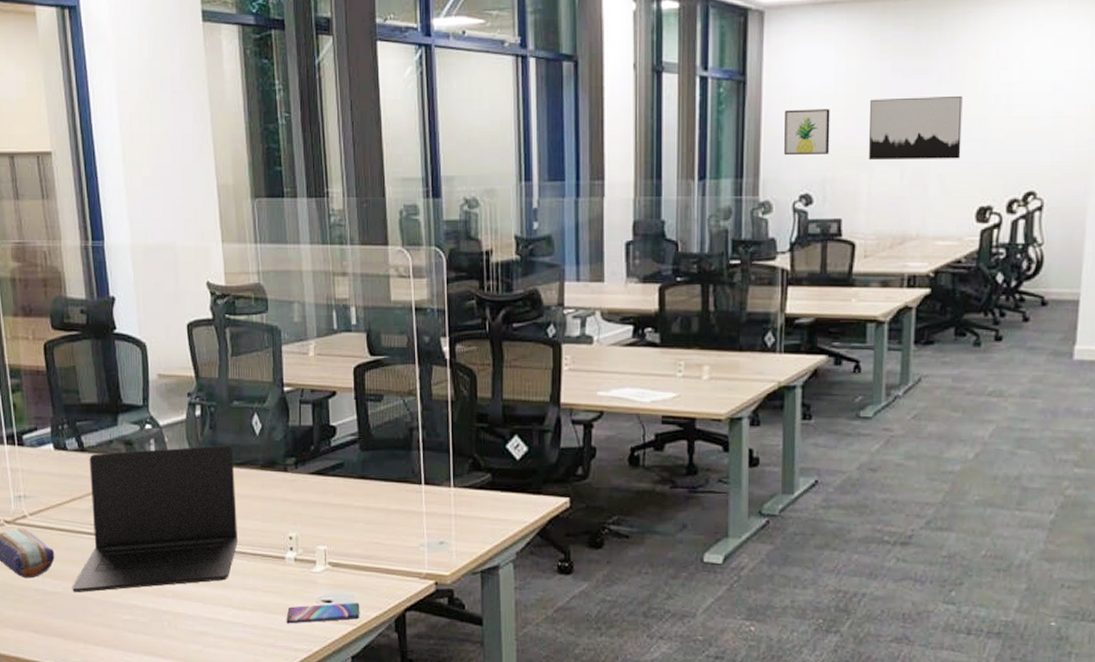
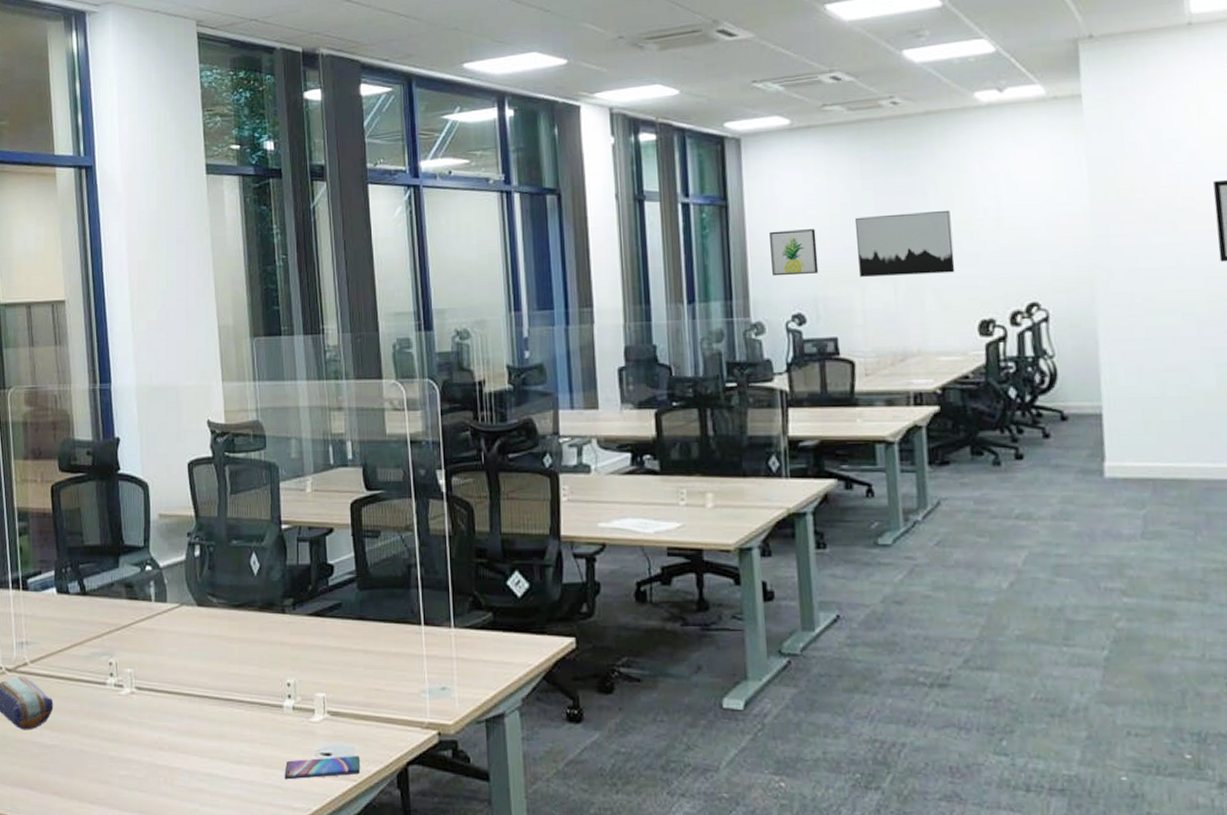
laptop: present [72,445,238,592] -> none [69,586,235,745]

